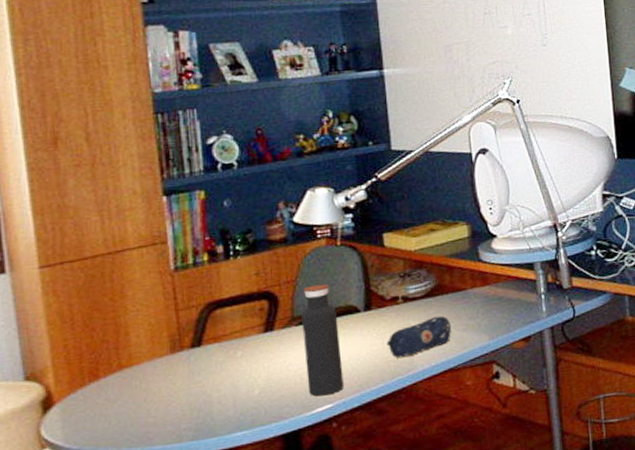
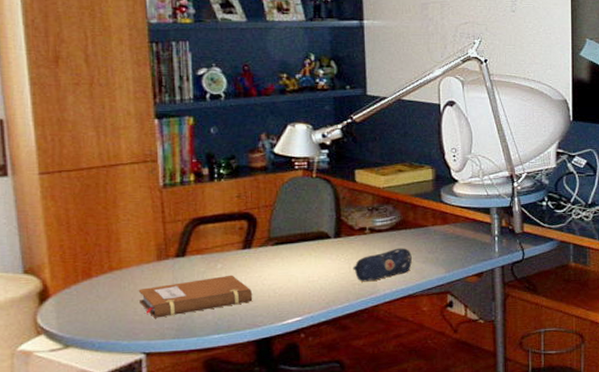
notebook: none [151,362,278,419] -> present [138,275,253,318]
water bottle: present [301,284,344,397] -> none [277,210,313,310]

